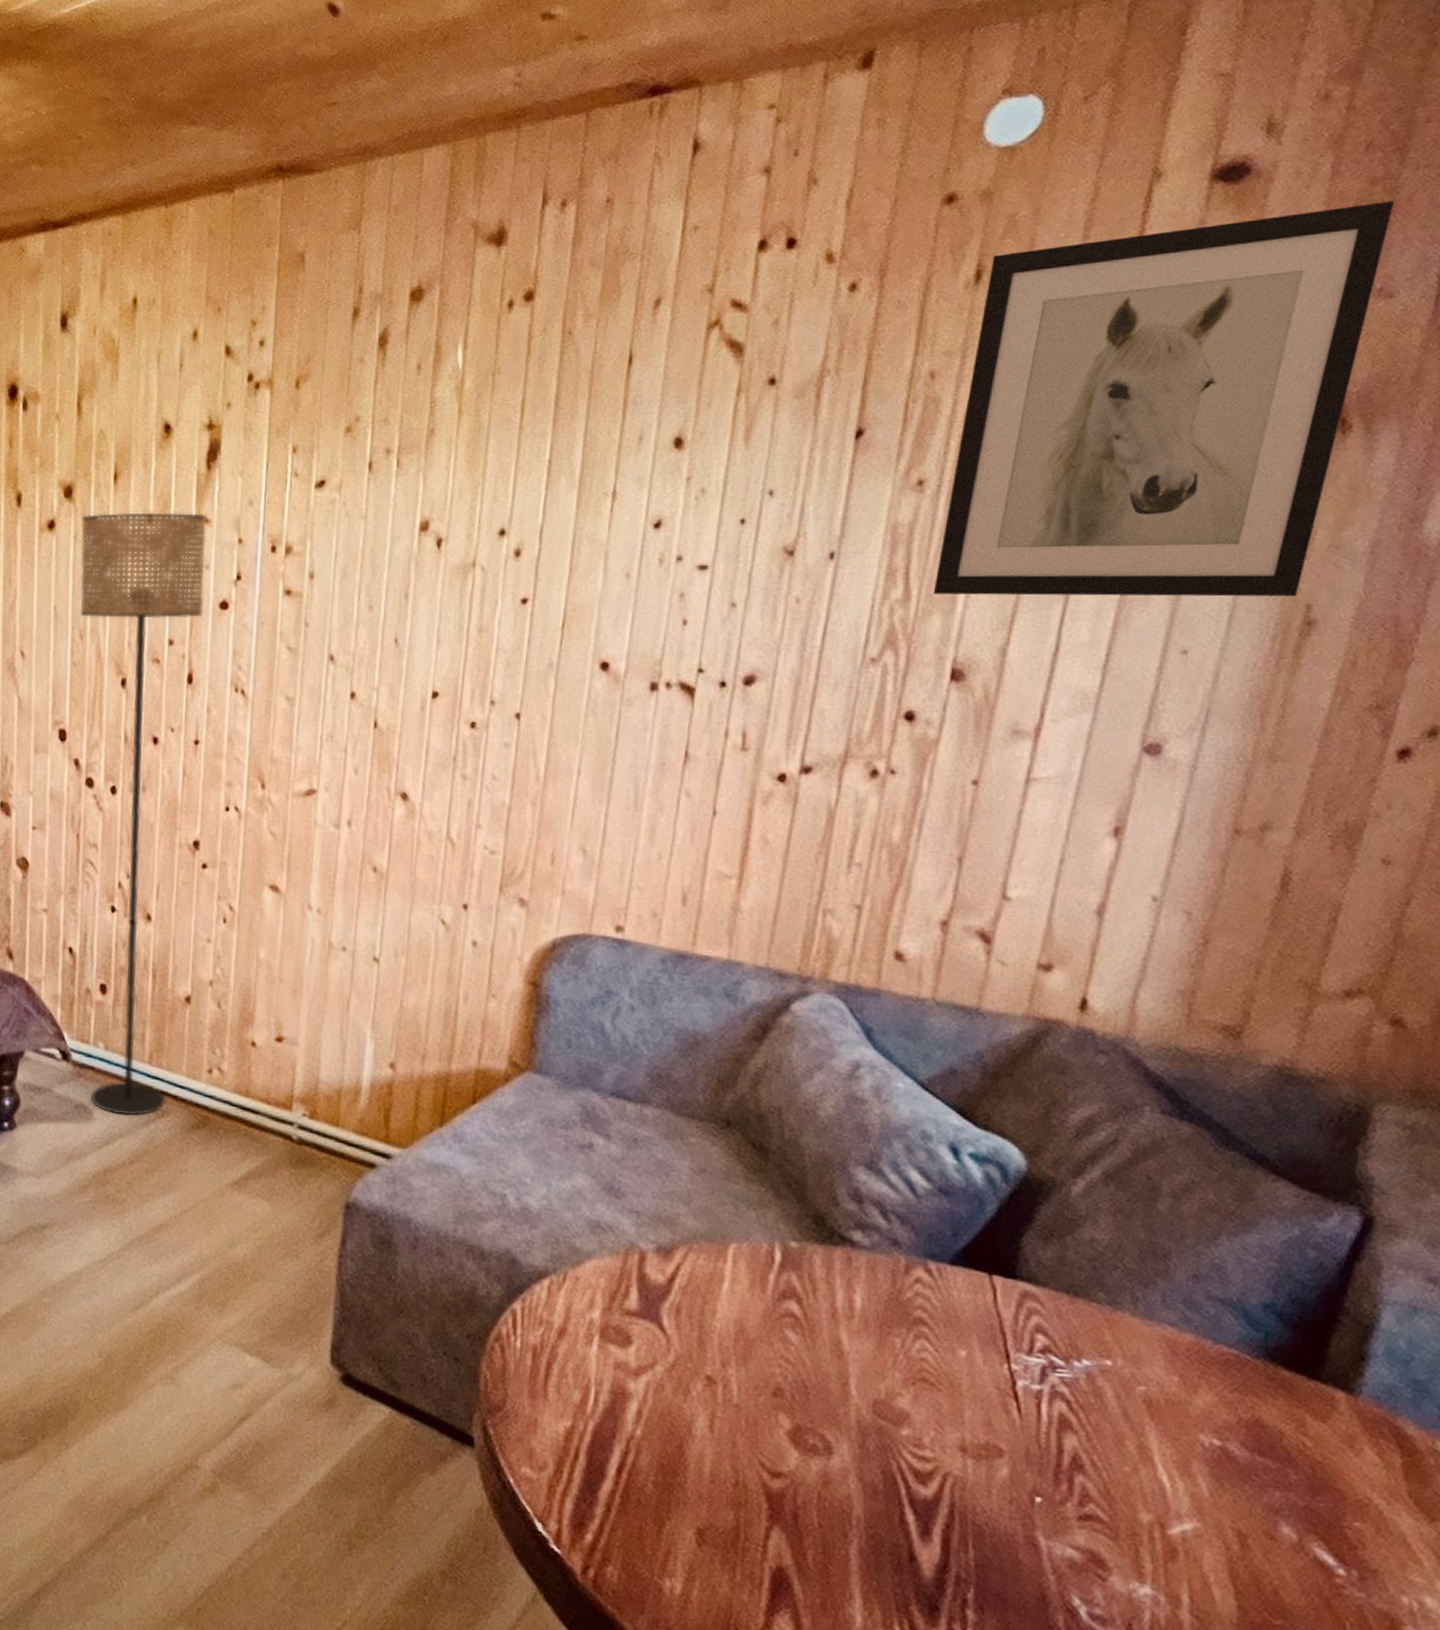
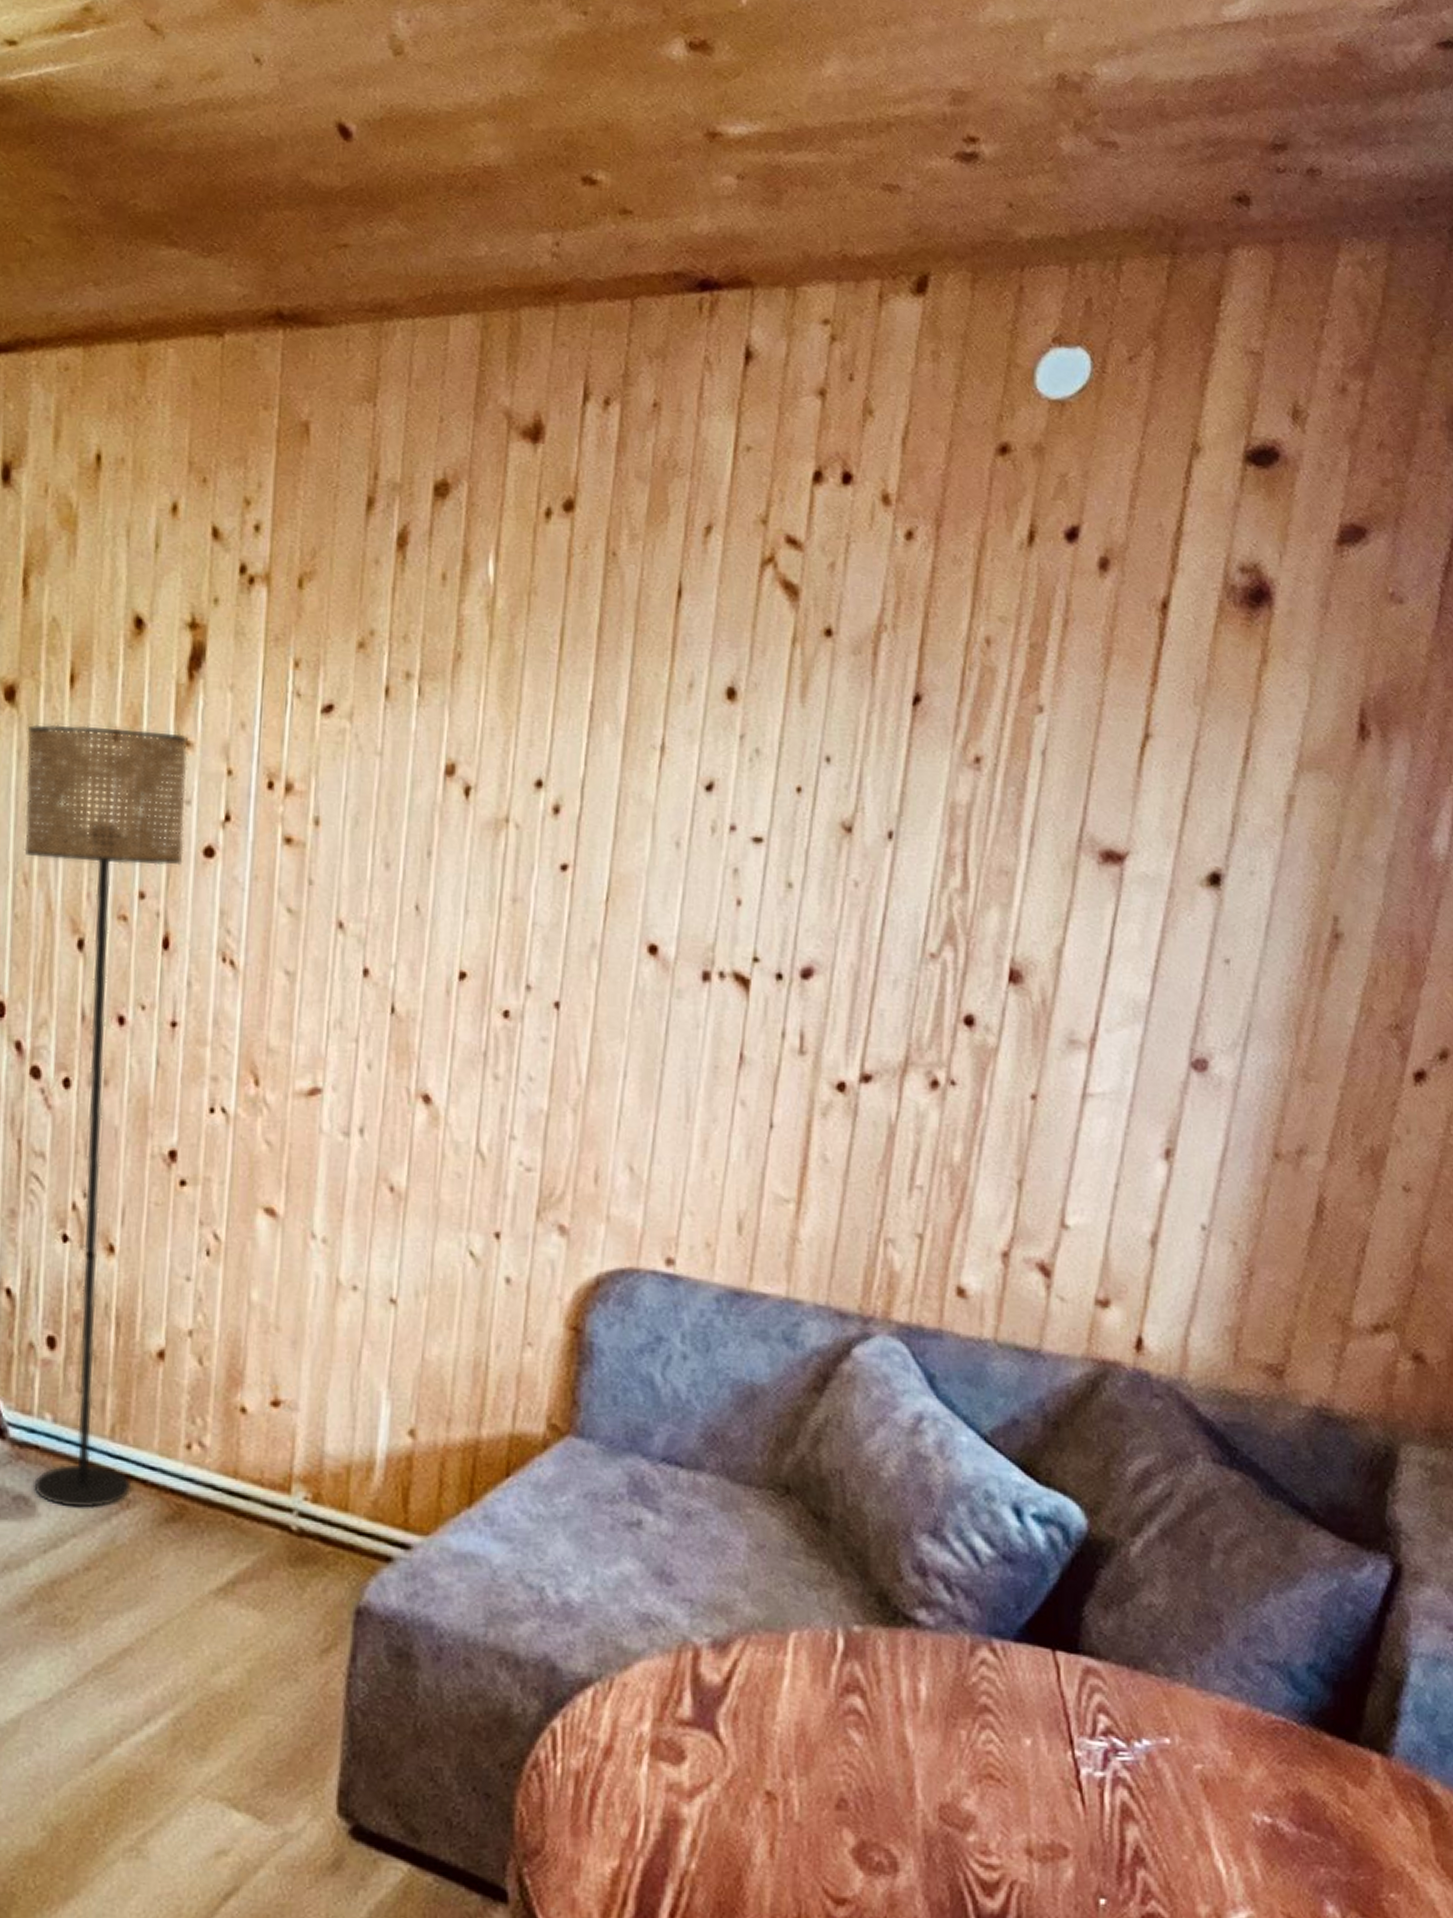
wall art: present [933,201,1395,597] -> none [991,503,1403,908]

